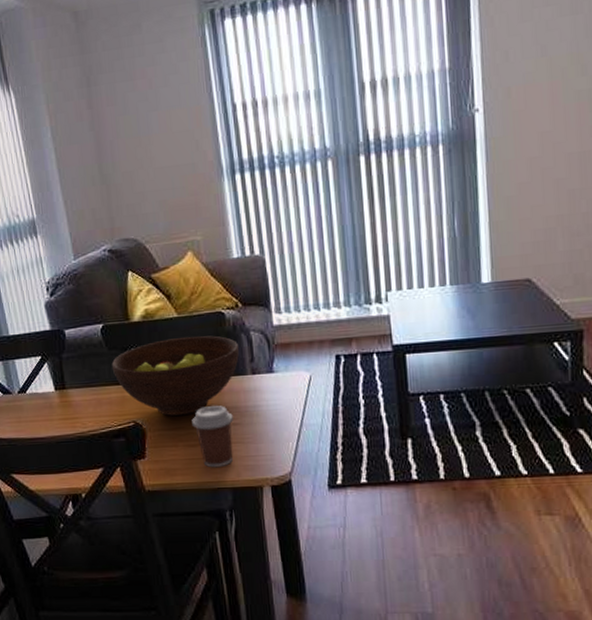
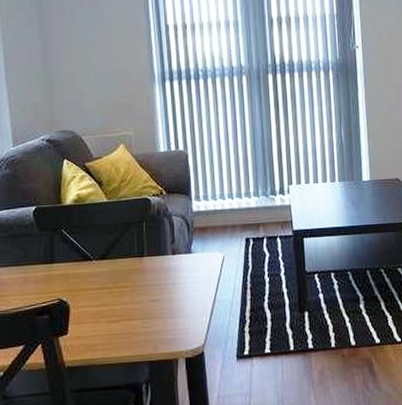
fruit bowl: present [111,335,240,416] -> none [41,219,162,293]
coffee cup: present [192,406,233,468] -> none [115,283,153,343]

